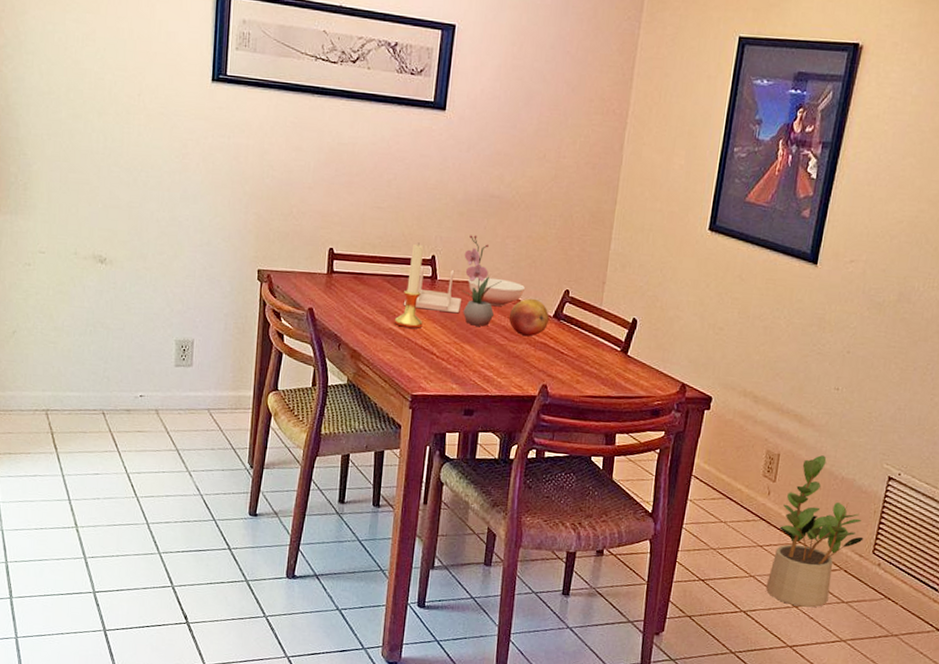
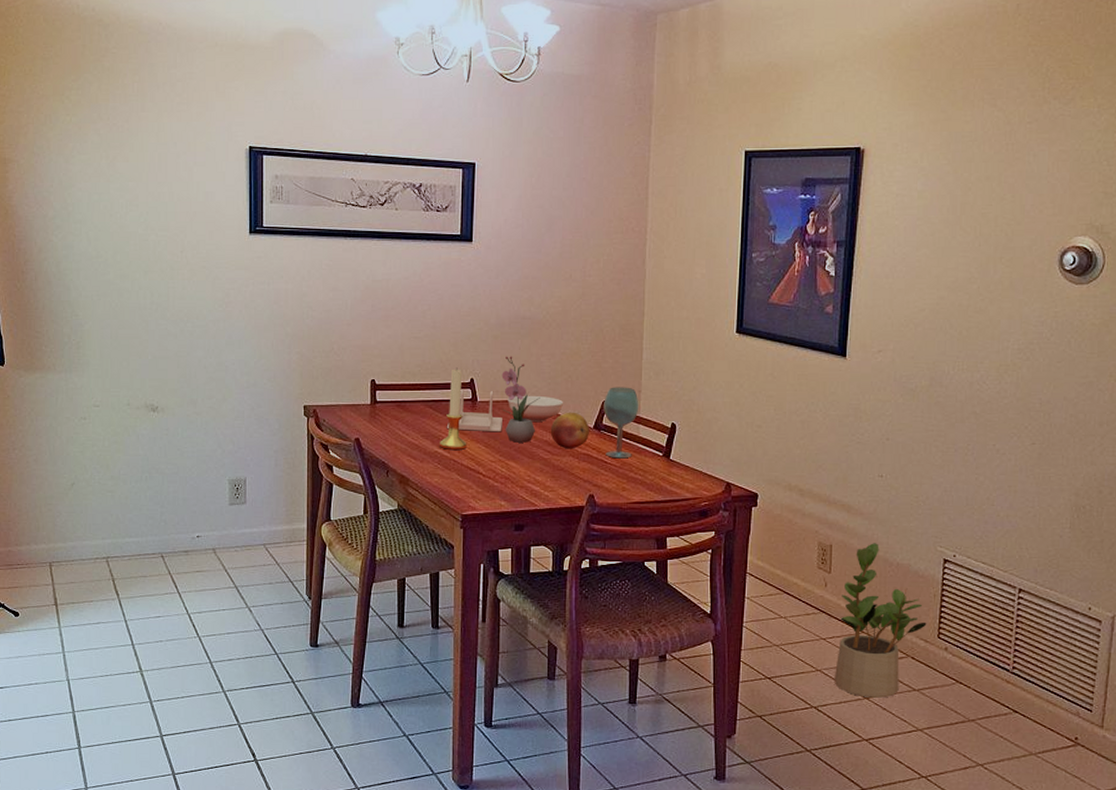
wine glass: none [563,276,603,351] -> present [603,387,639,459]

